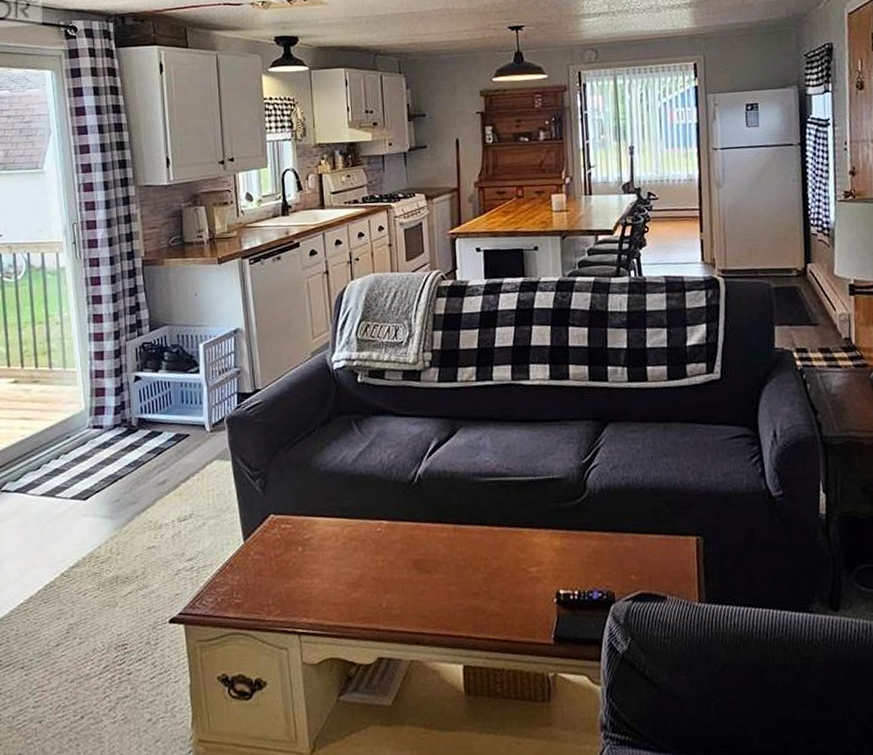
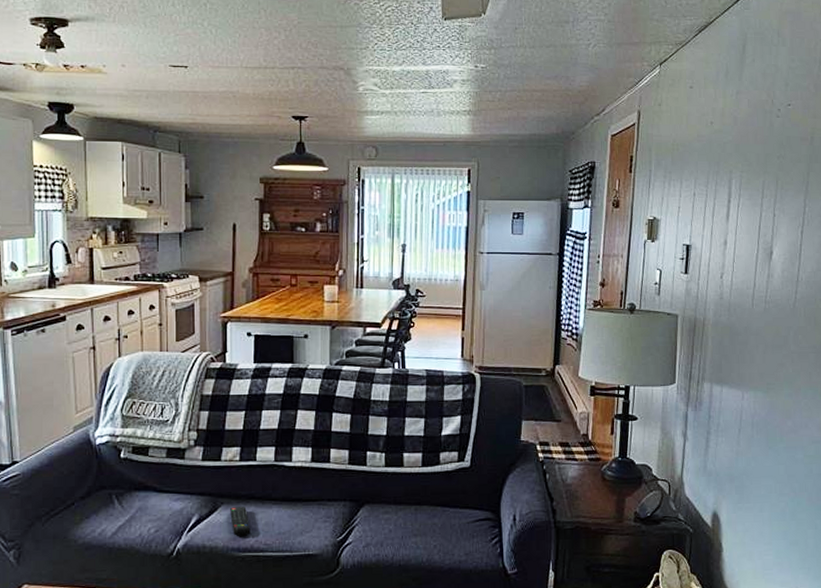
remote control: none [469,429,492,460] -> present [230,507,251,536]

